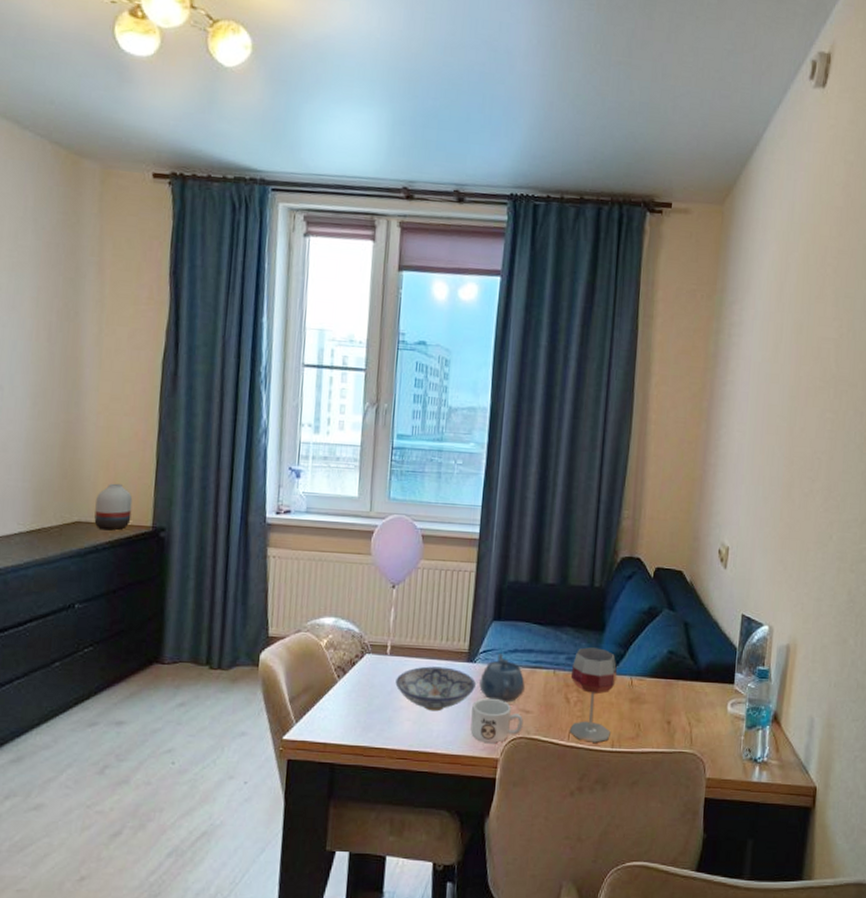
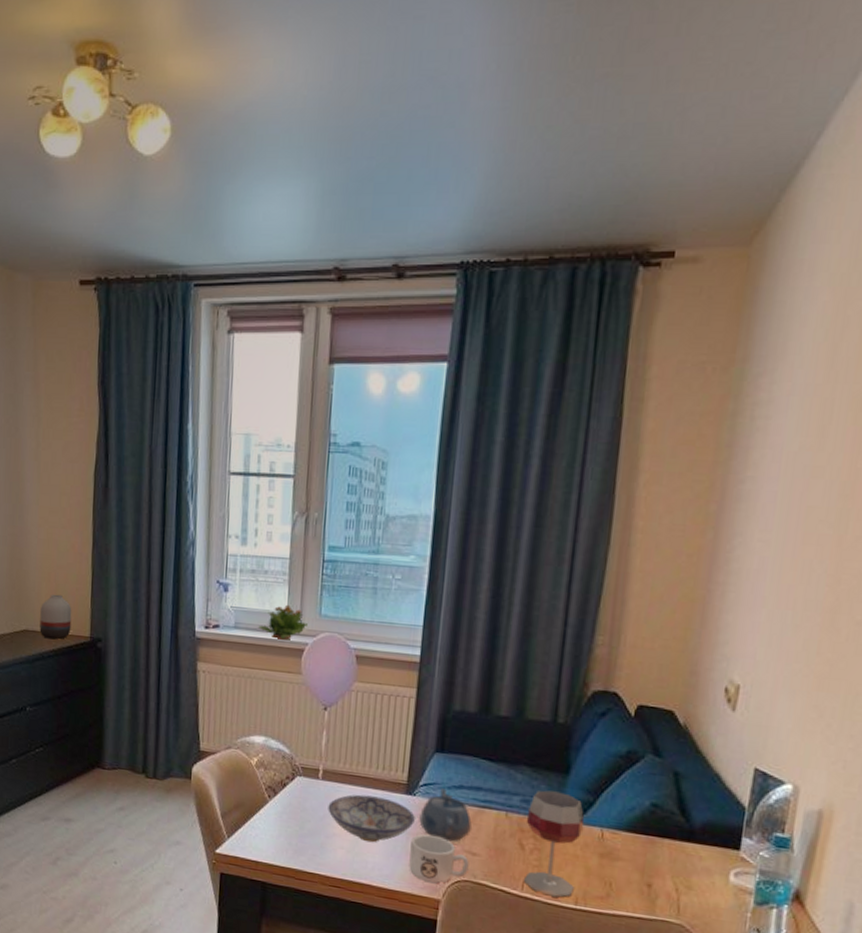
potted flower: none [330,489,376,523] -> present [258,604,306,640]

